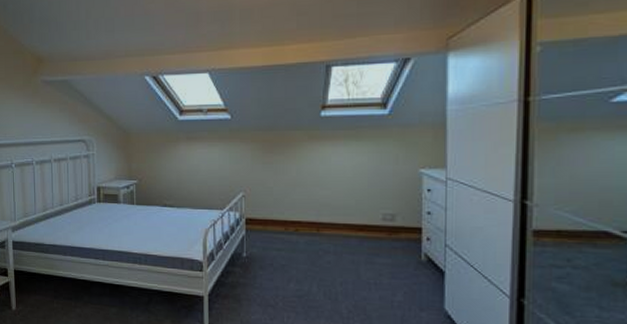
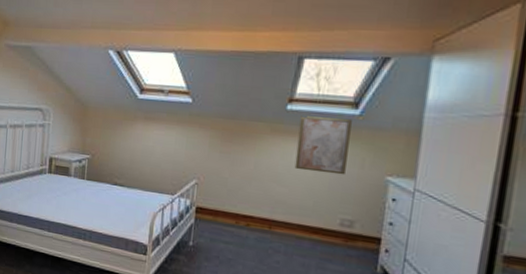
wall art: none [334,118,382,172] -> present [294,116,352,175]

